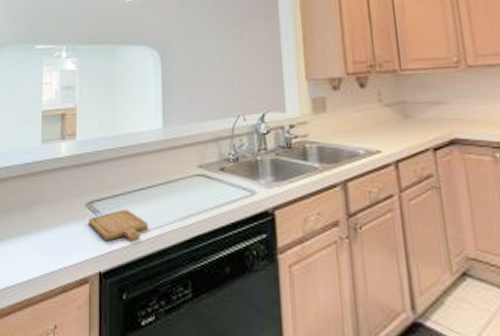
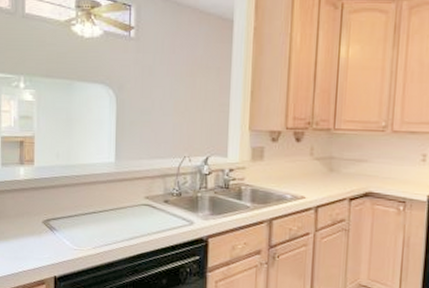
chopping board: present [88,209,149,240] -> none [45,228,99,254]

